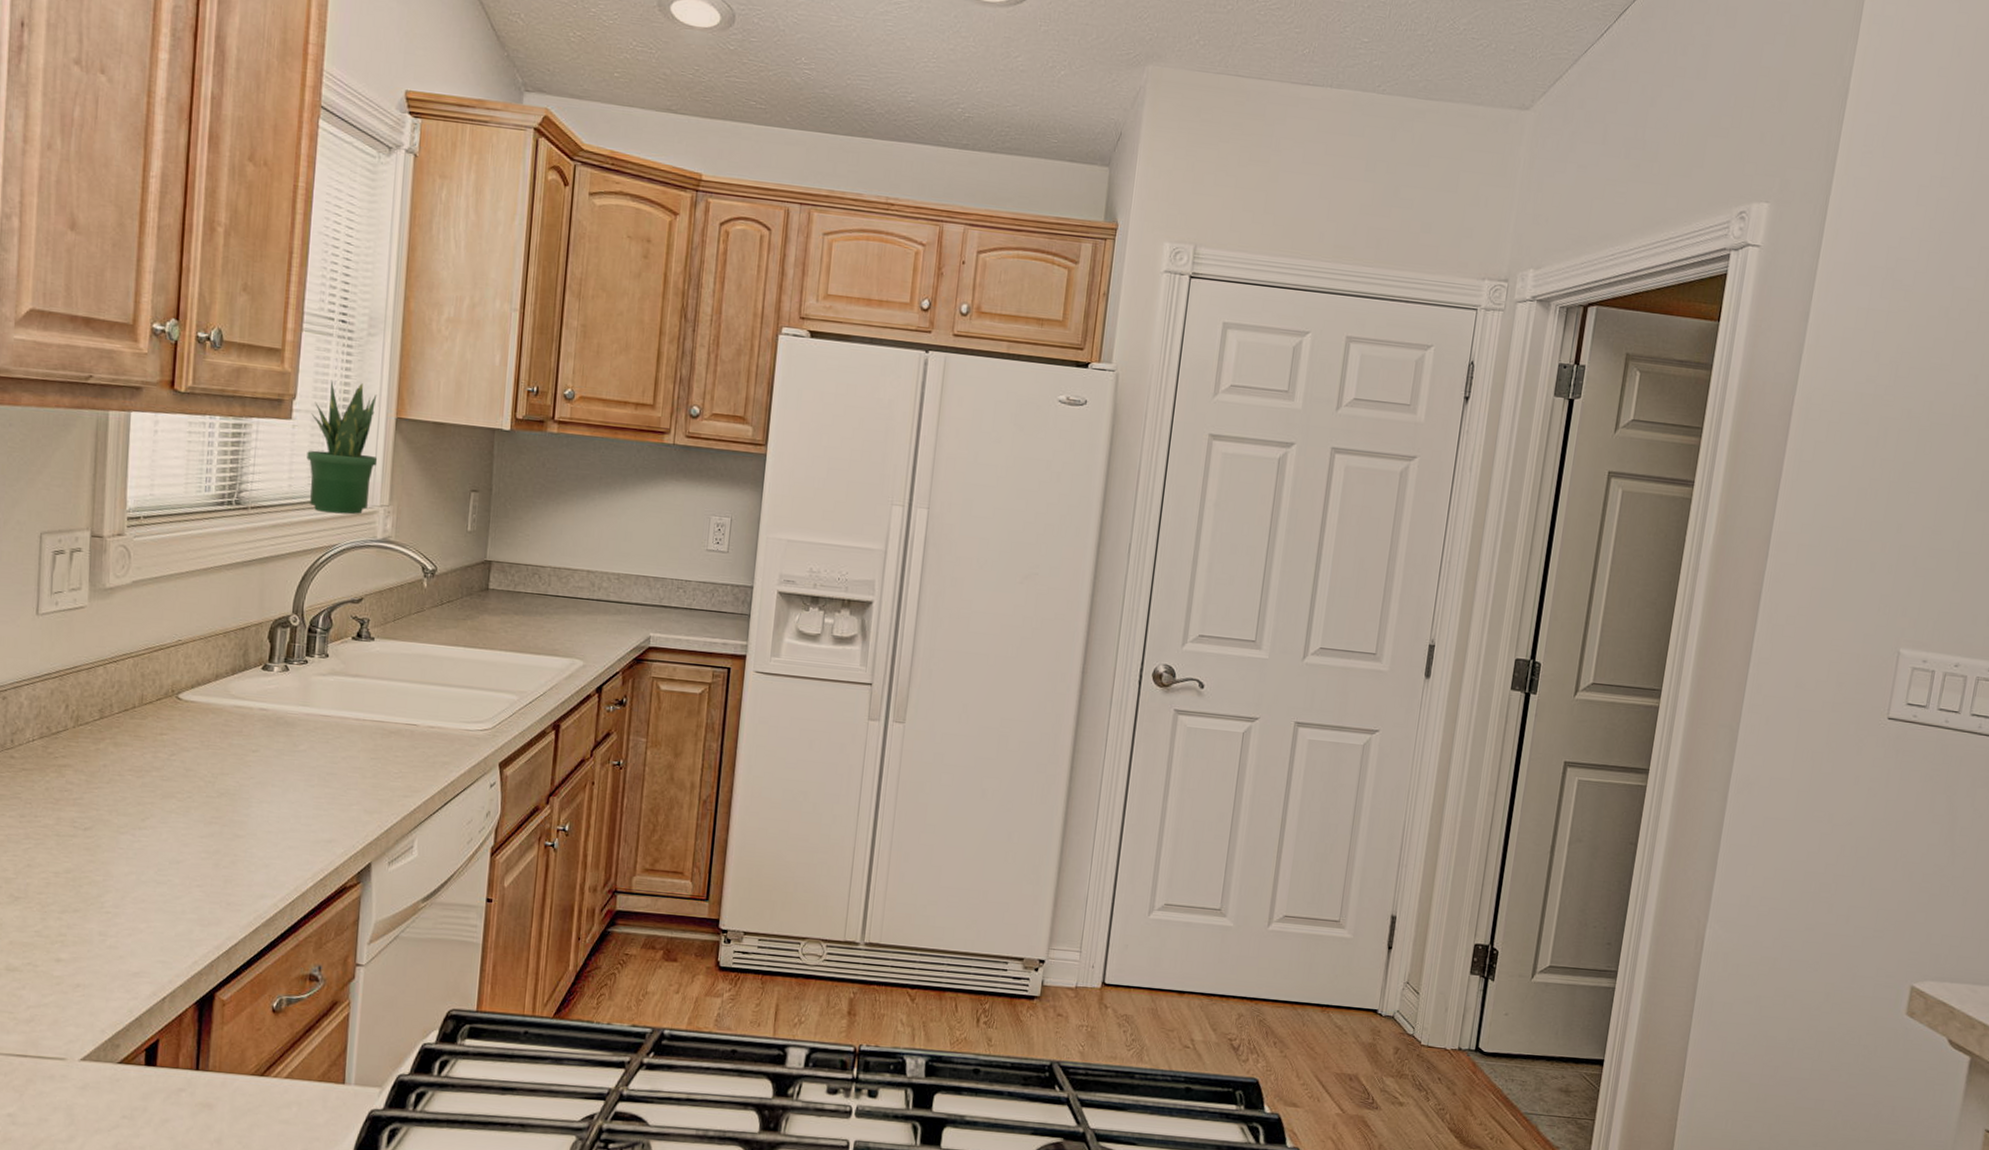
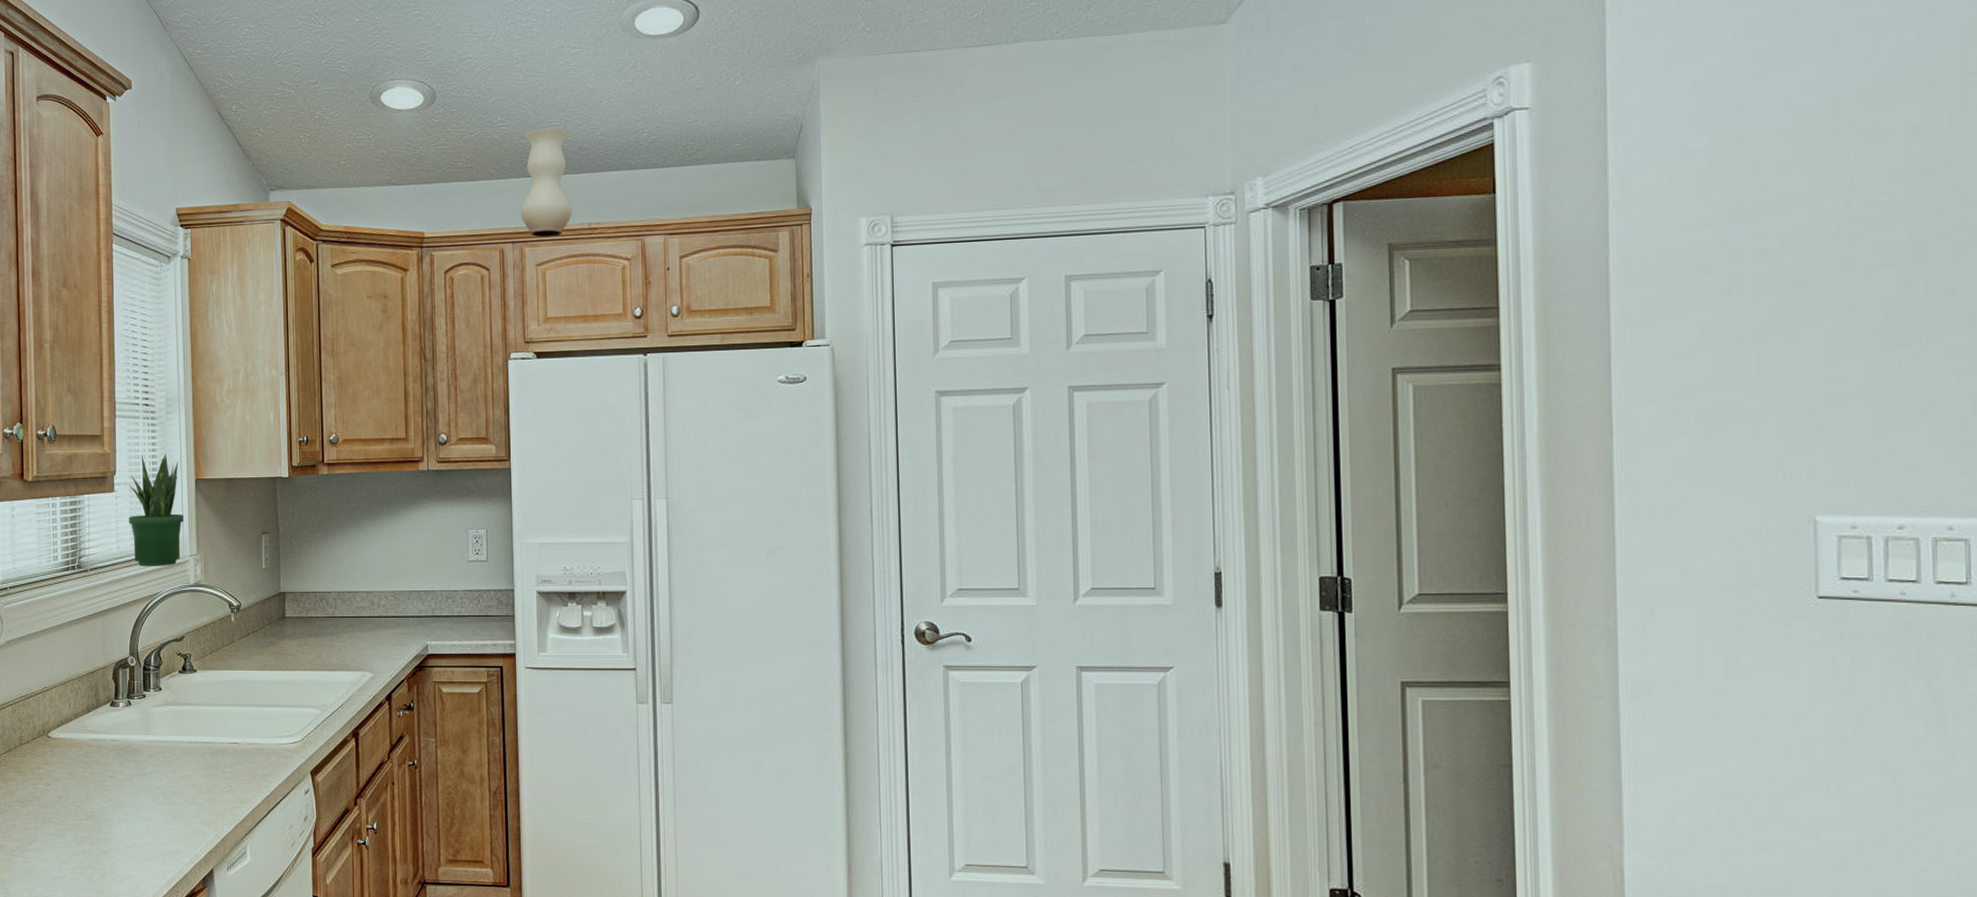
vase: none [813,80,878,206] -> present [520,128,573,238]

